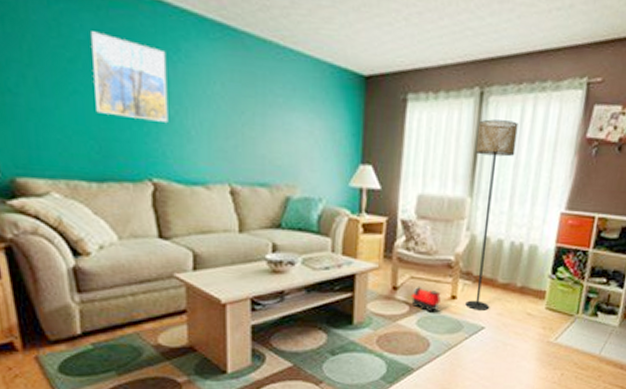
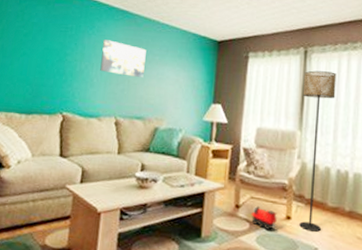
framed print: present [91,31,168,122] -> none [35,17,85,73]
wall art: none [197,70,264,130] -> present [100,39,146,78]

